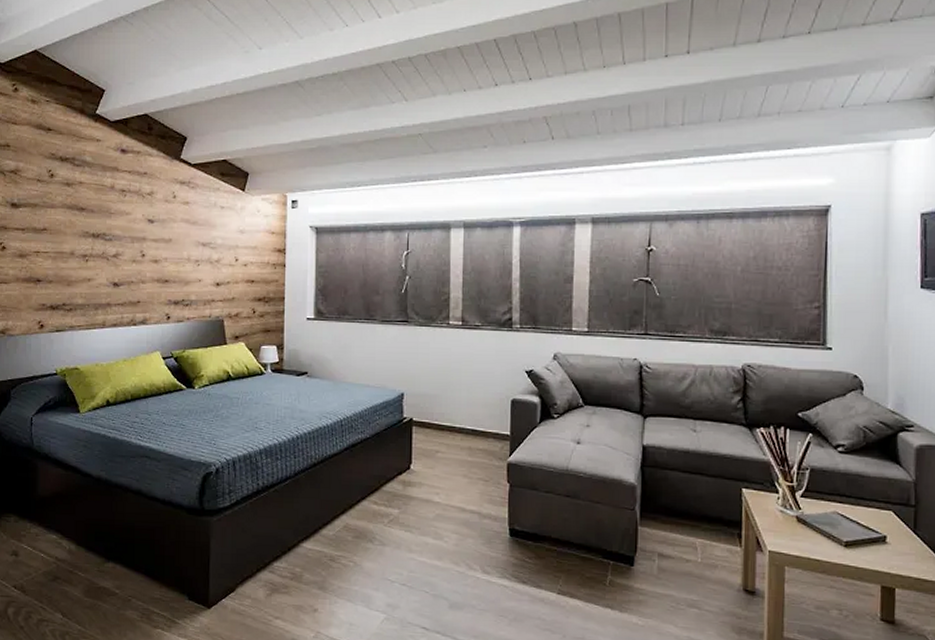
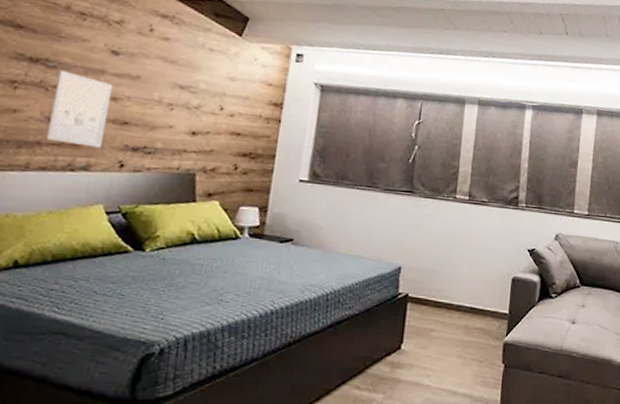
wall art: none [112,242,153,304] -> present [45,70,114,148]

